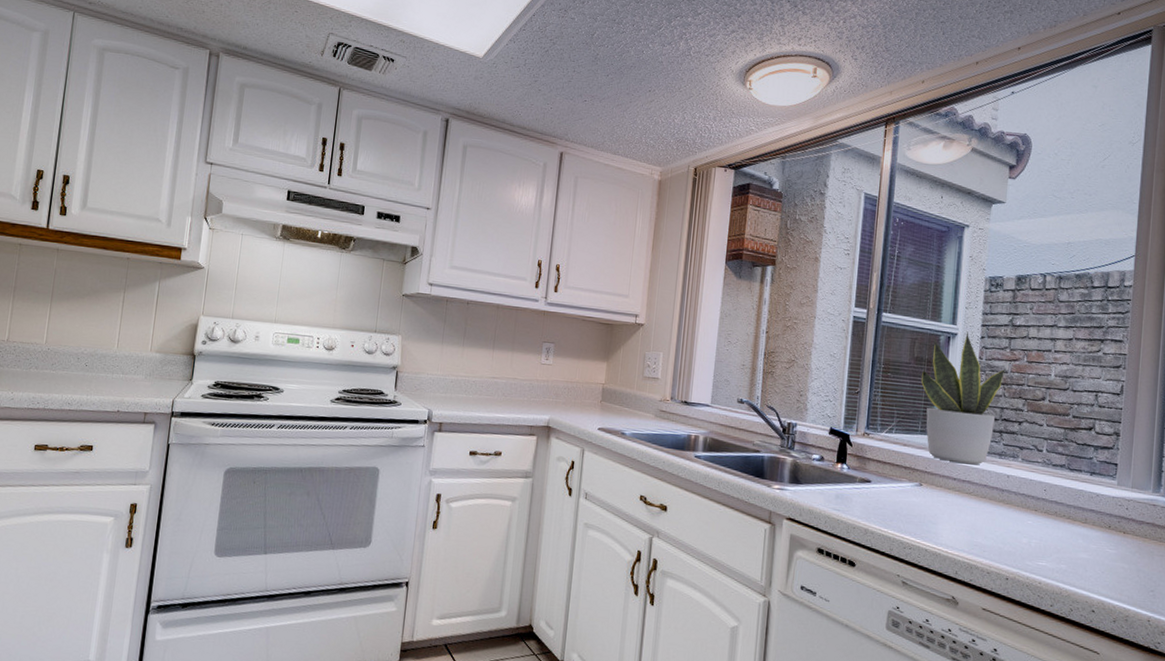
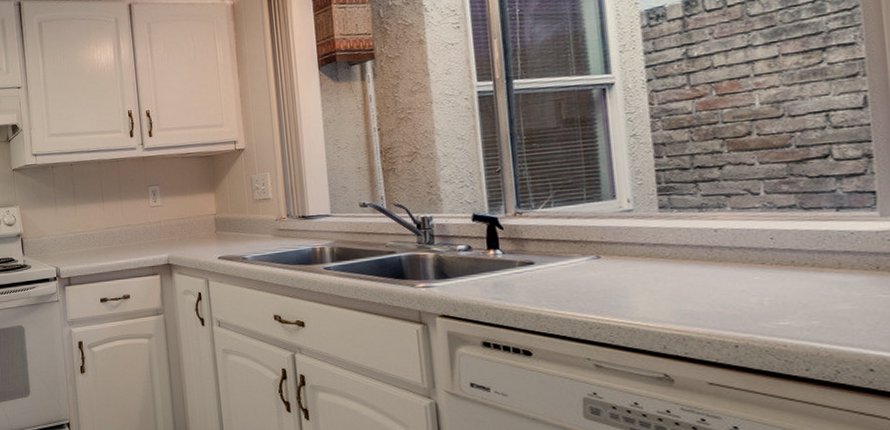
potted plant: present [920,331,1007,465] -> none [575,77,690,226]

